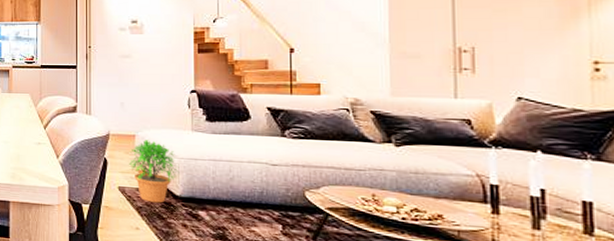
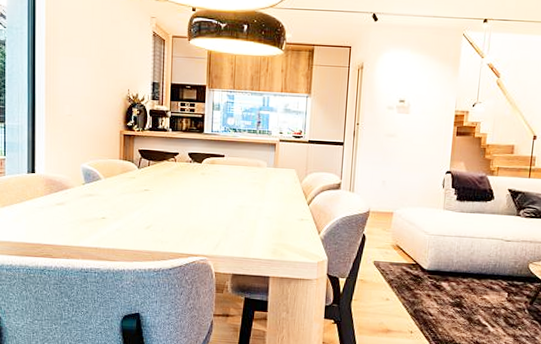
potted plant: present [129,140,179,203] -> none [385,217,429,276]

